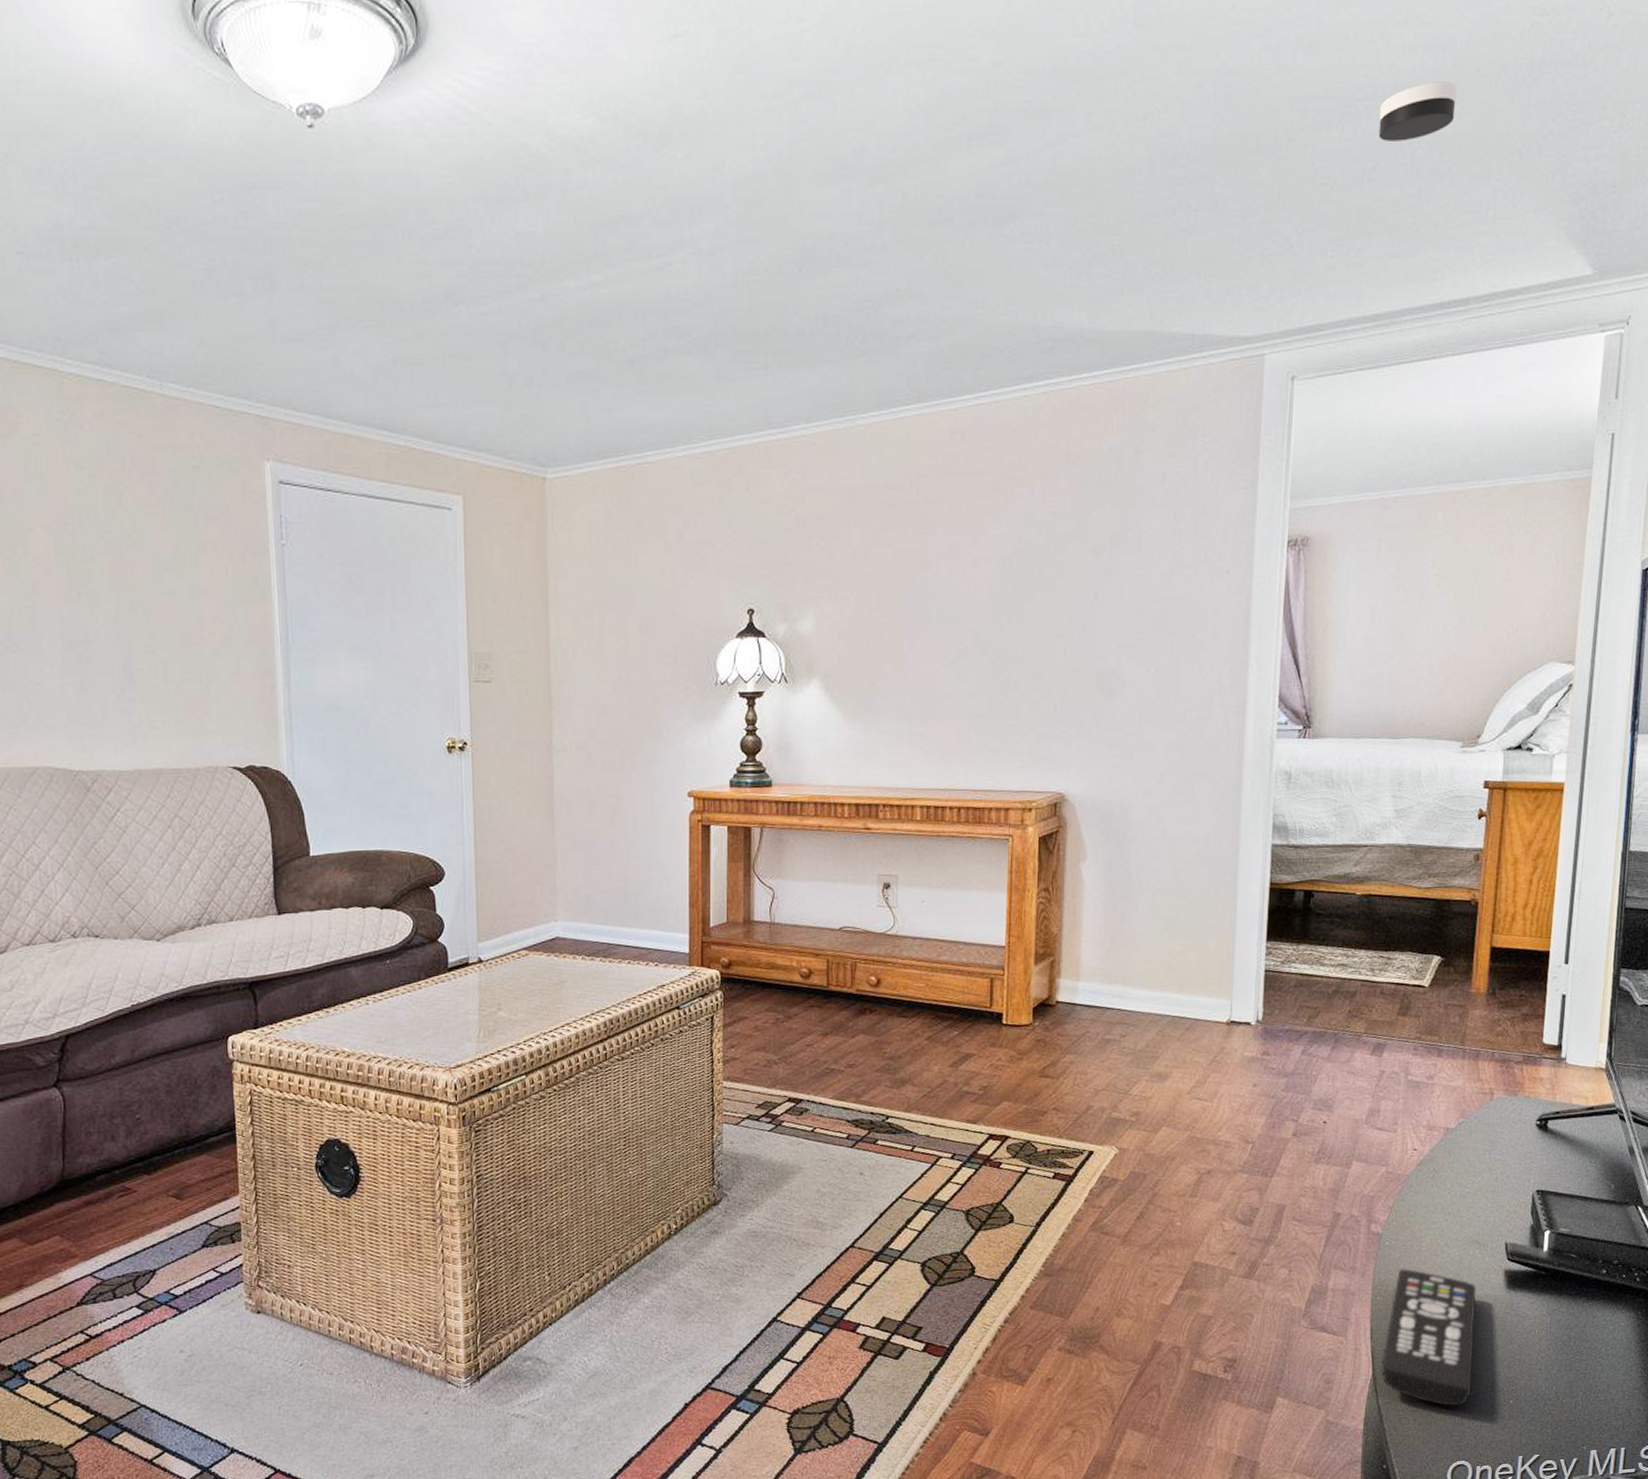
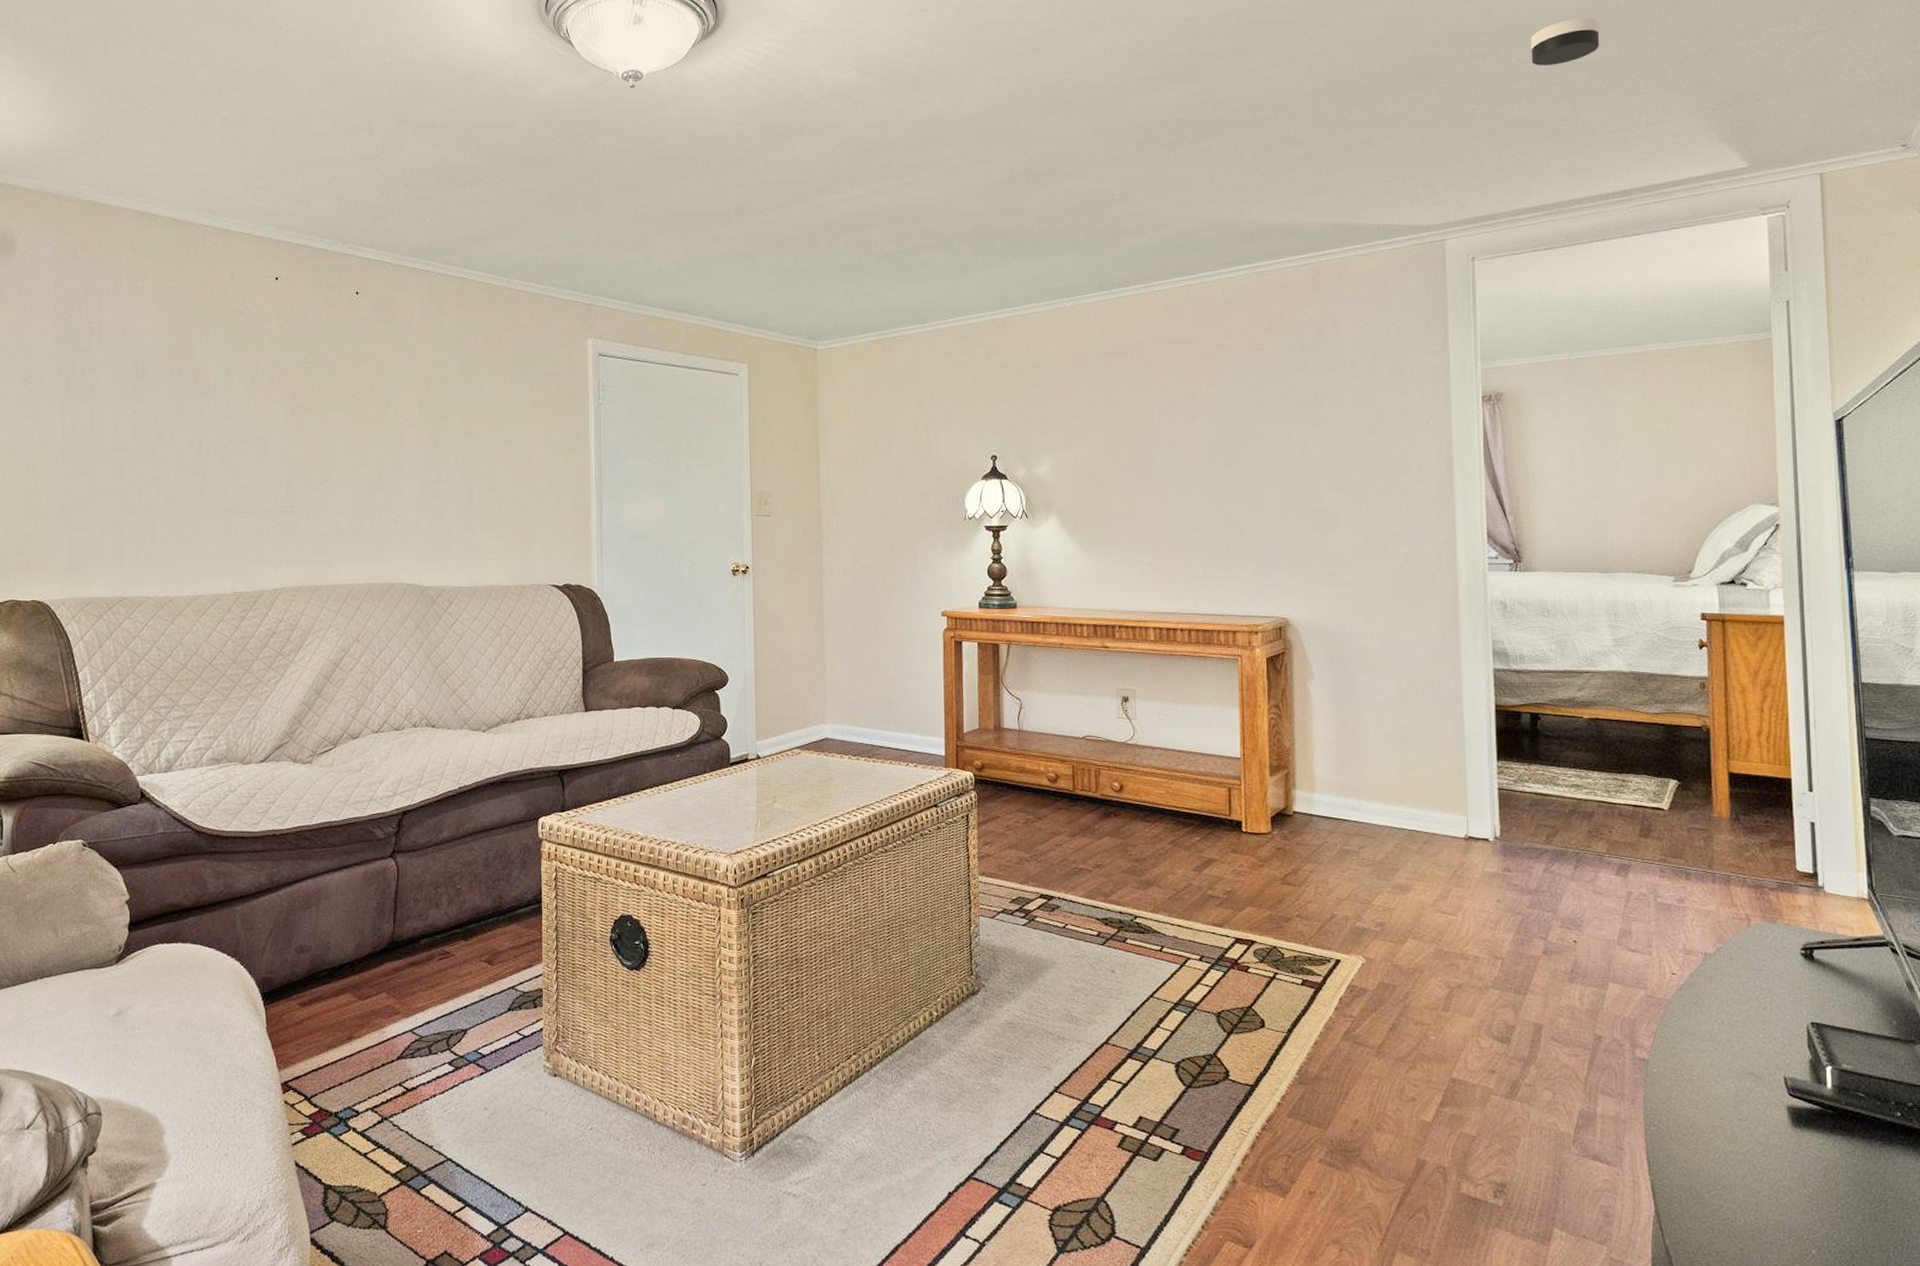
remote control: present [1381,1268,1477,1407] -> none [1663,1097,1767,1253]

